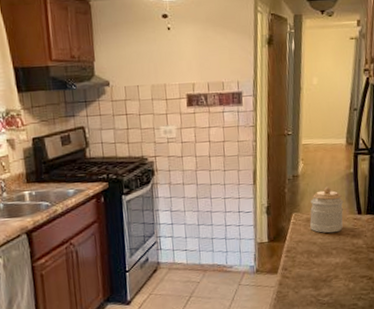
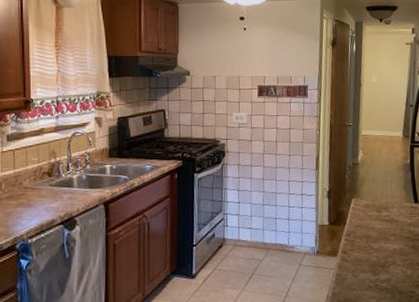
jar: present [310,186,344,233] -> none [369,175,401,220]

